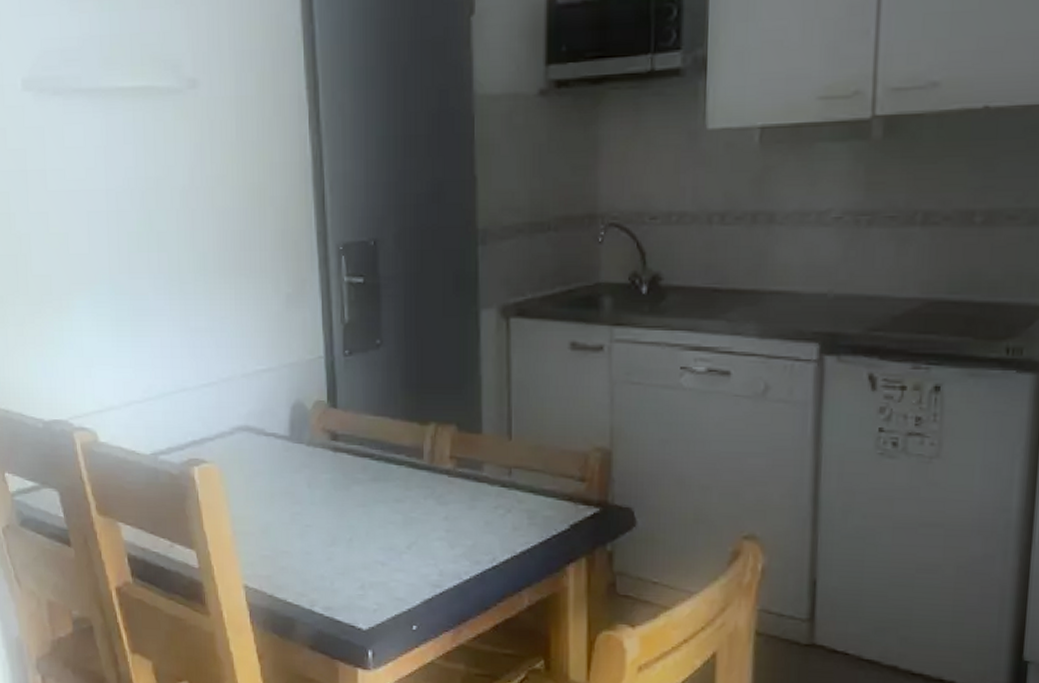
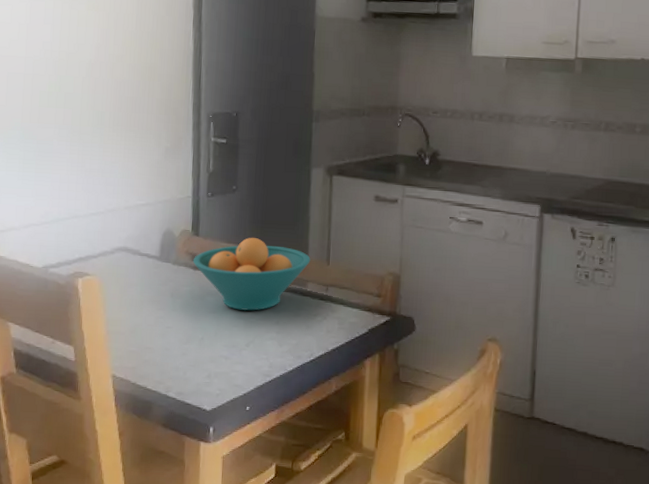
fruit bowl: none [331,406,485,503] -> present [193,237,311,311]

